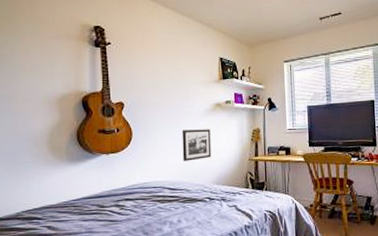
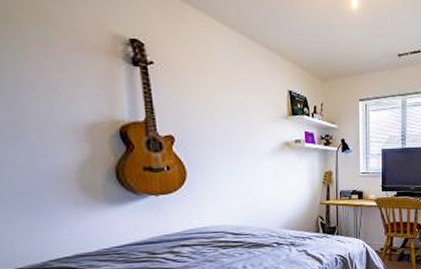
picture frame: present [182,129,212,161] -> none [245,170,280,204]

